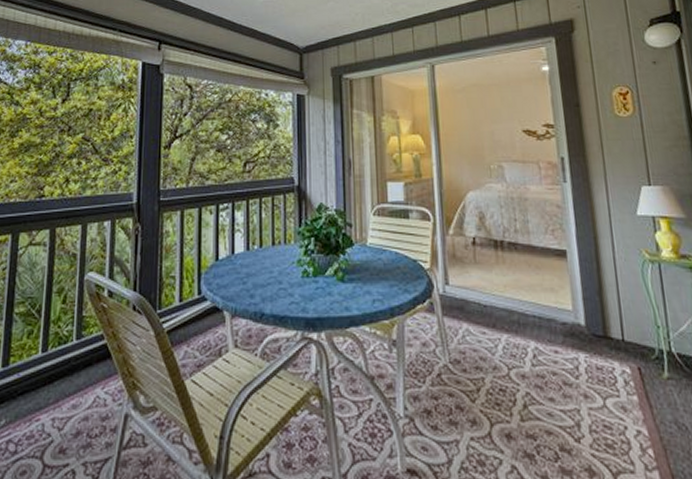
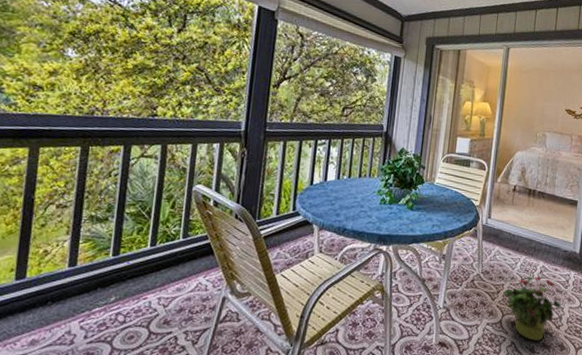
potted plant: none [486,363,577,463] -> present [503,276,562,341]

